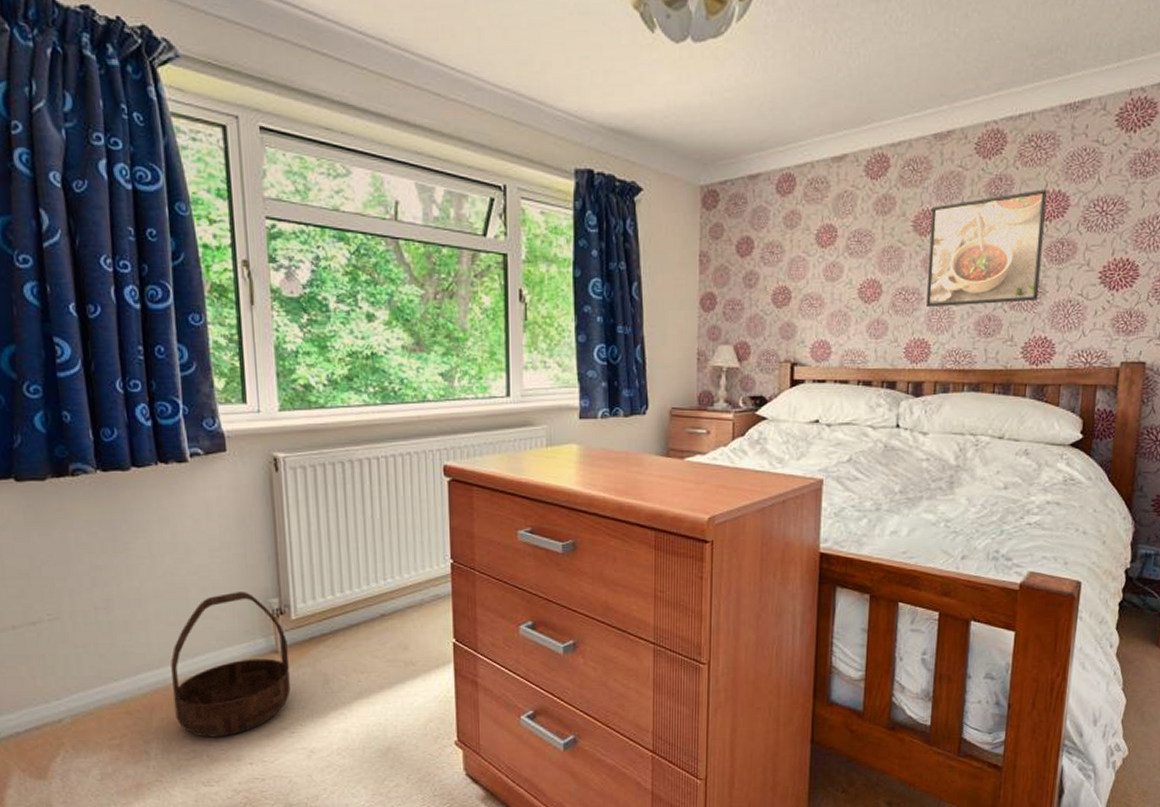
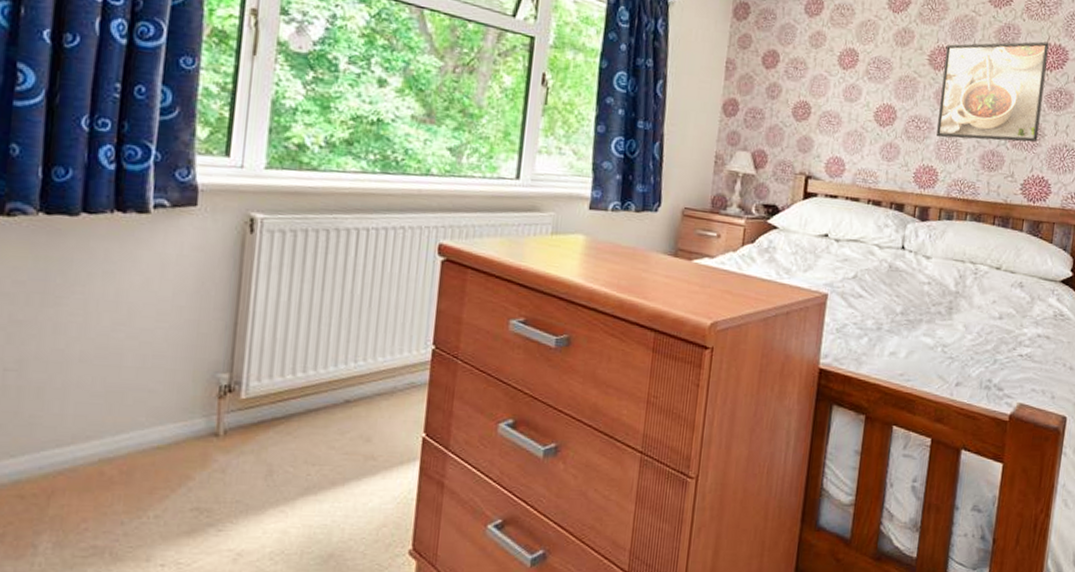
basket: present [170,592,290,738] -> none [79,362,232,532]

